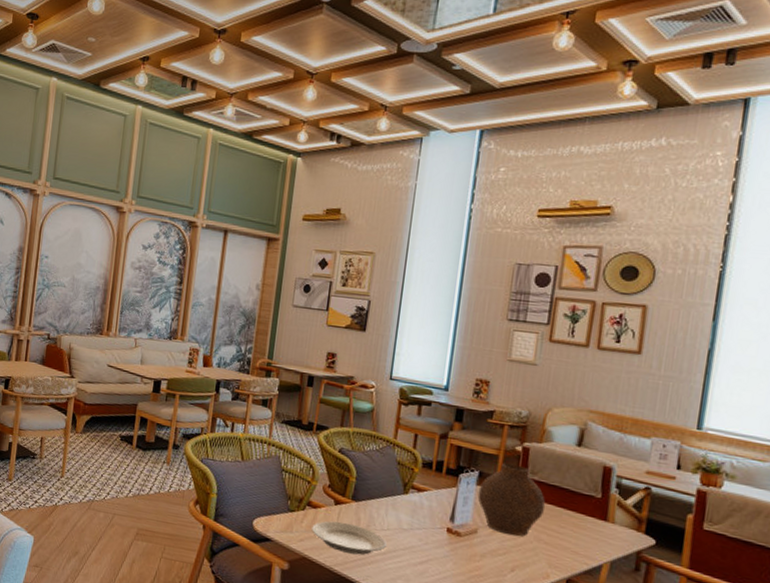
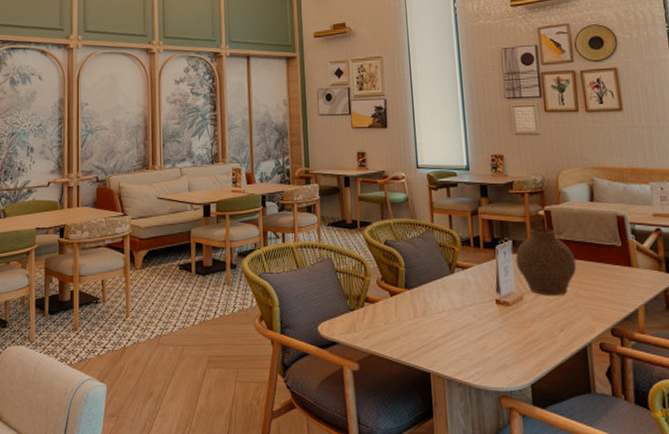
plate: present [311,521,387,555] -> none [373,312,445,342]

